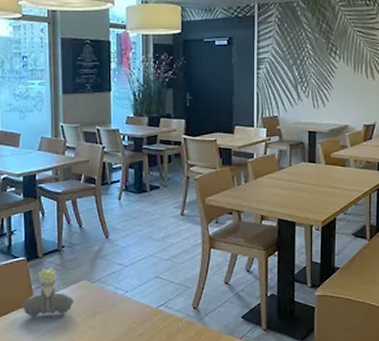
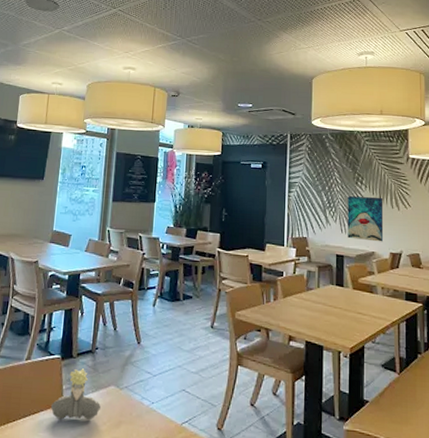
wall art: none [320,67,358,115] -> present [347,196,384,242]

